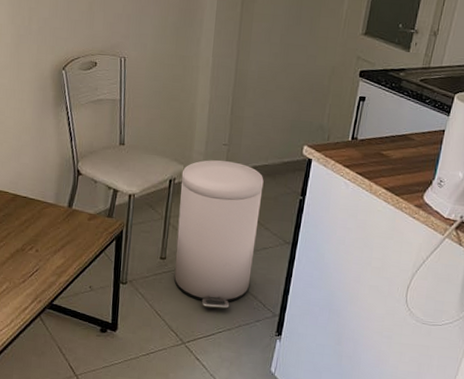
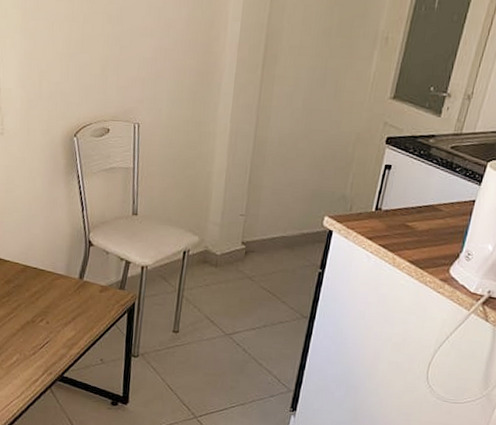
pedal bin: present [174,160,264,310] -> none [186,231,282,384]

